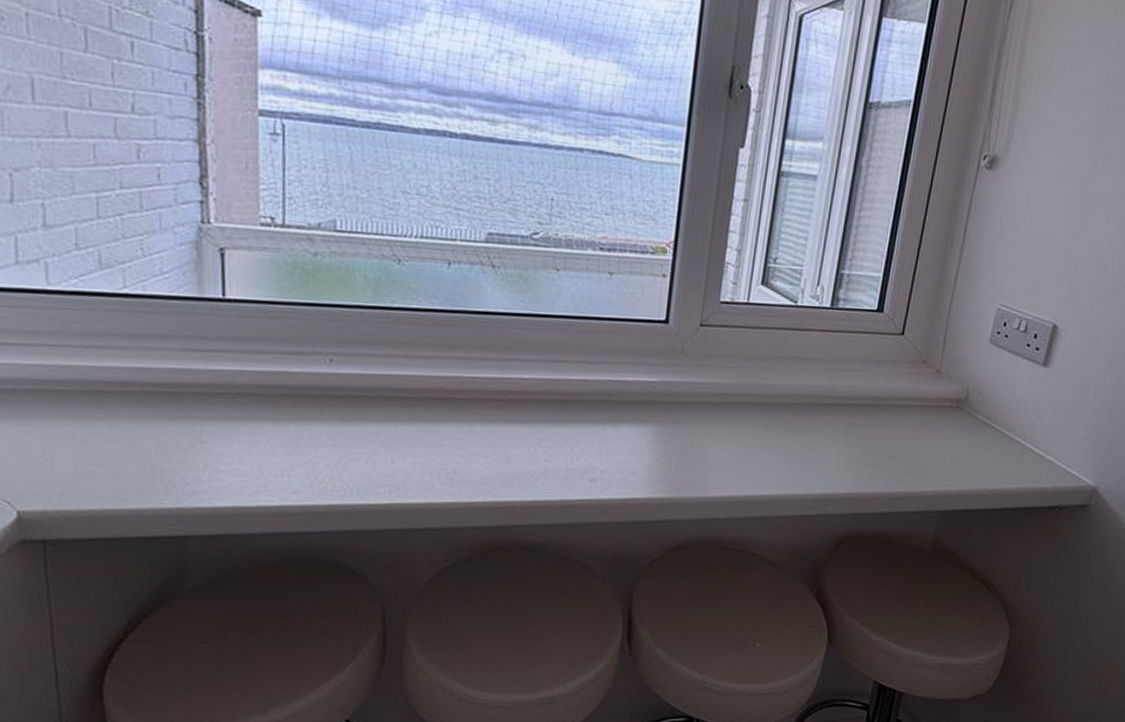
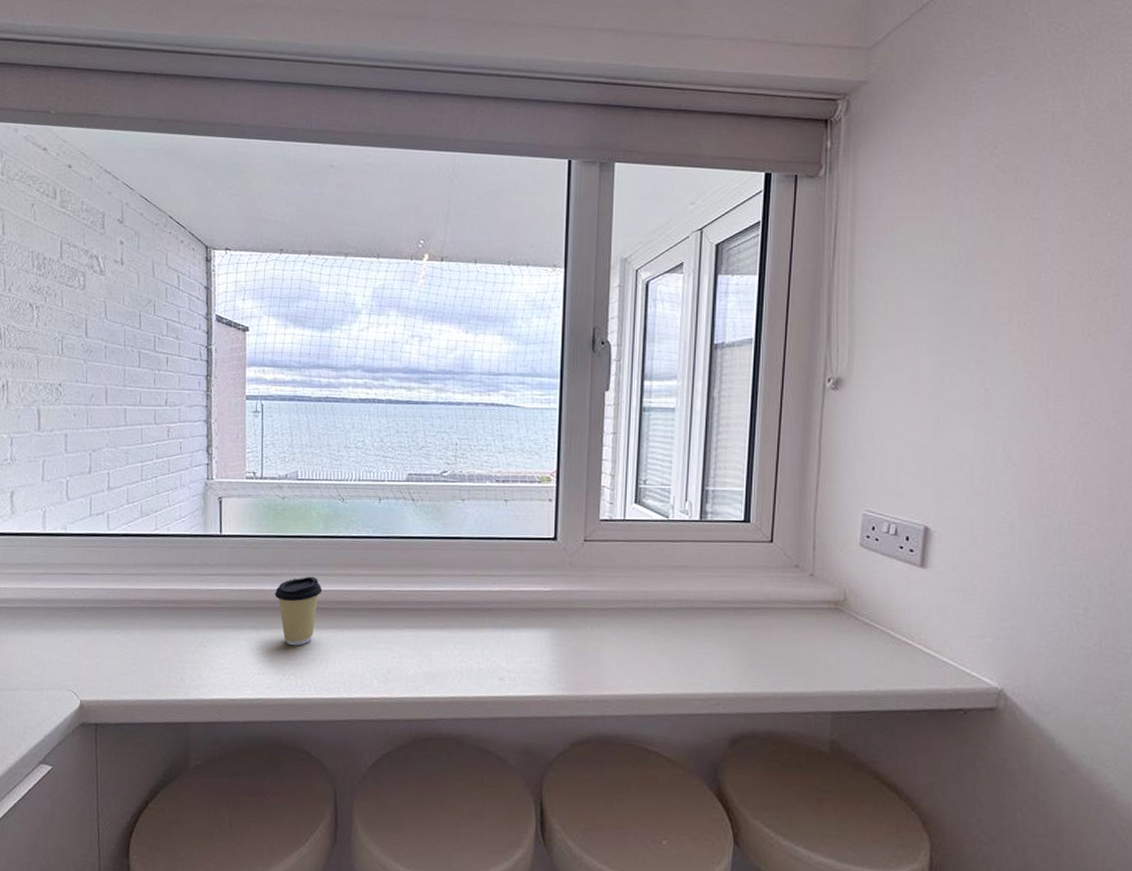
coffee cup: none [304,356,370,443] -> present [275,576,323,646]

